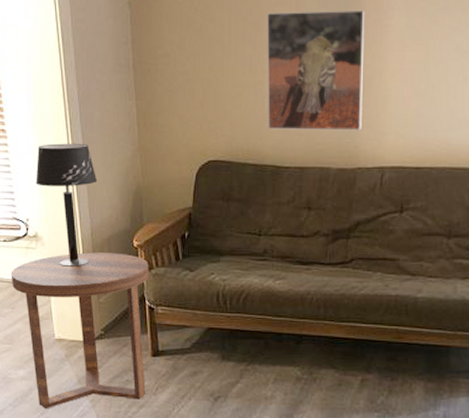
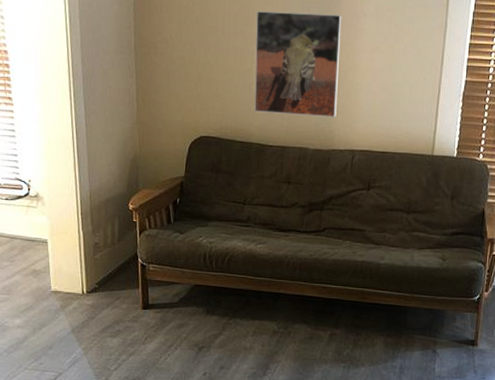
side table: present [11,252,149,409] -> none [11,213,142,356]
table lamp: present [36,143,98,267] -> none [39,113,98,226]

